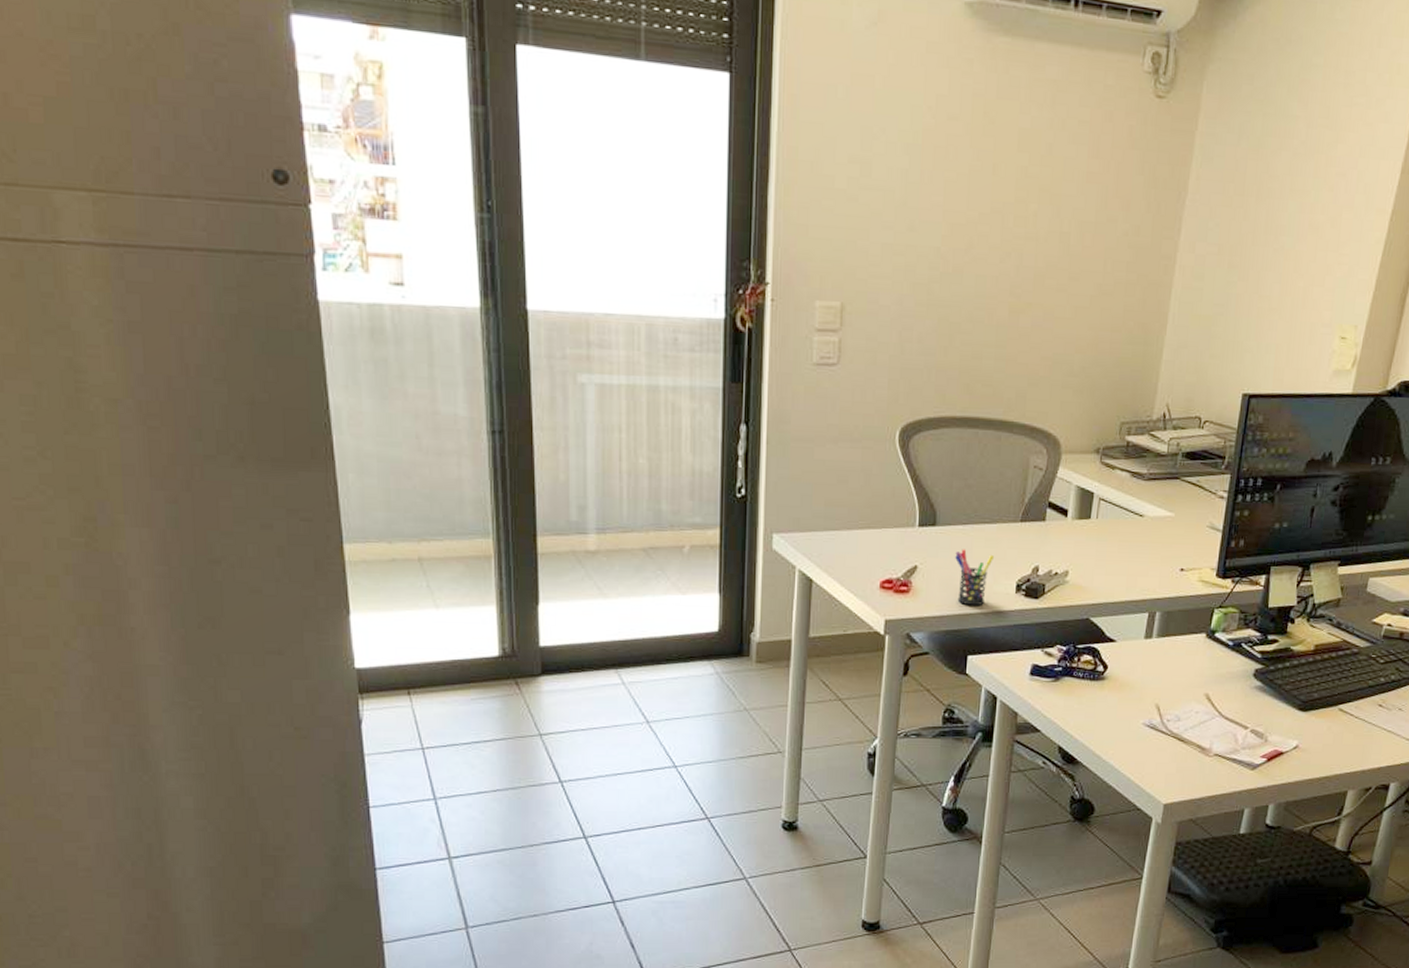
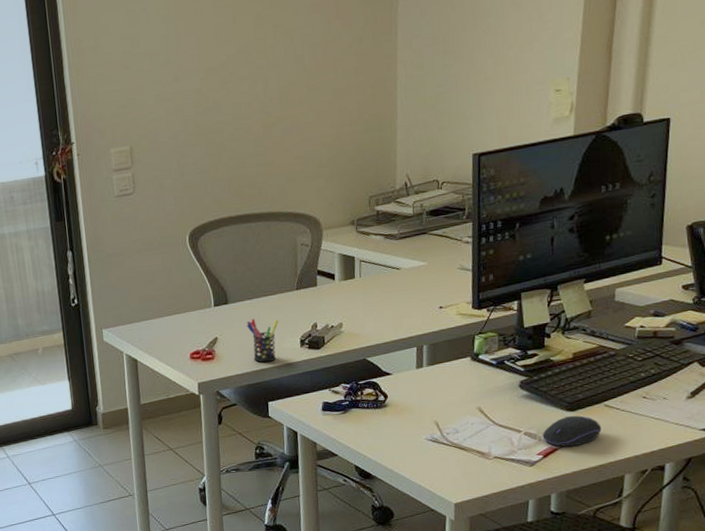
computer mouse: none [1269,717,1332,753] -> present [542,415,602,447]

